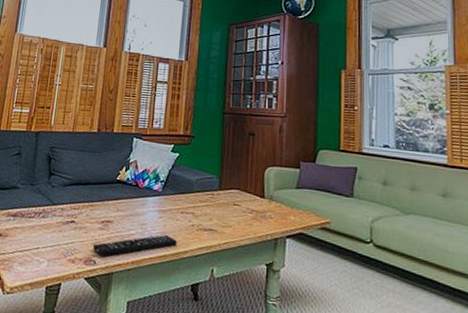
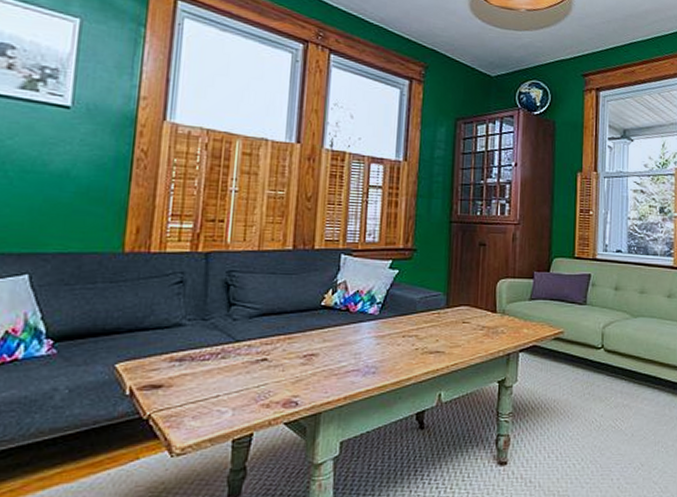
remote control: present [93,235,177,257] -> none [294,363,399,397]

